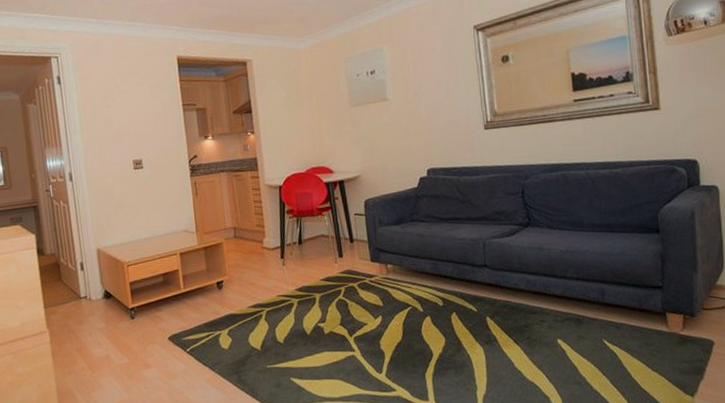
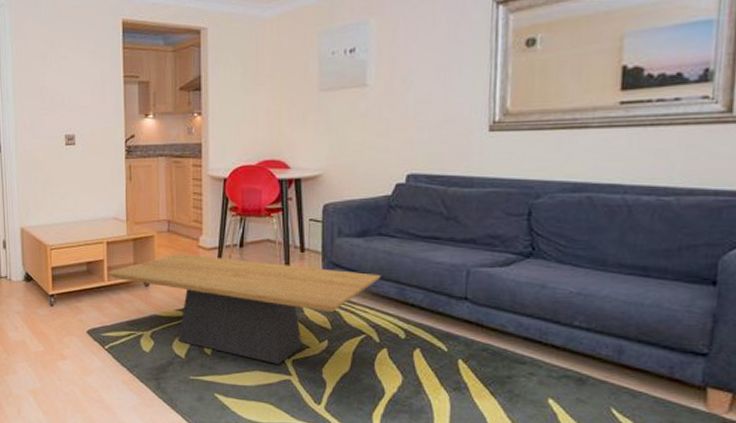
coffee table: none [183,254,417,343] -> present [107,253,380,364]

